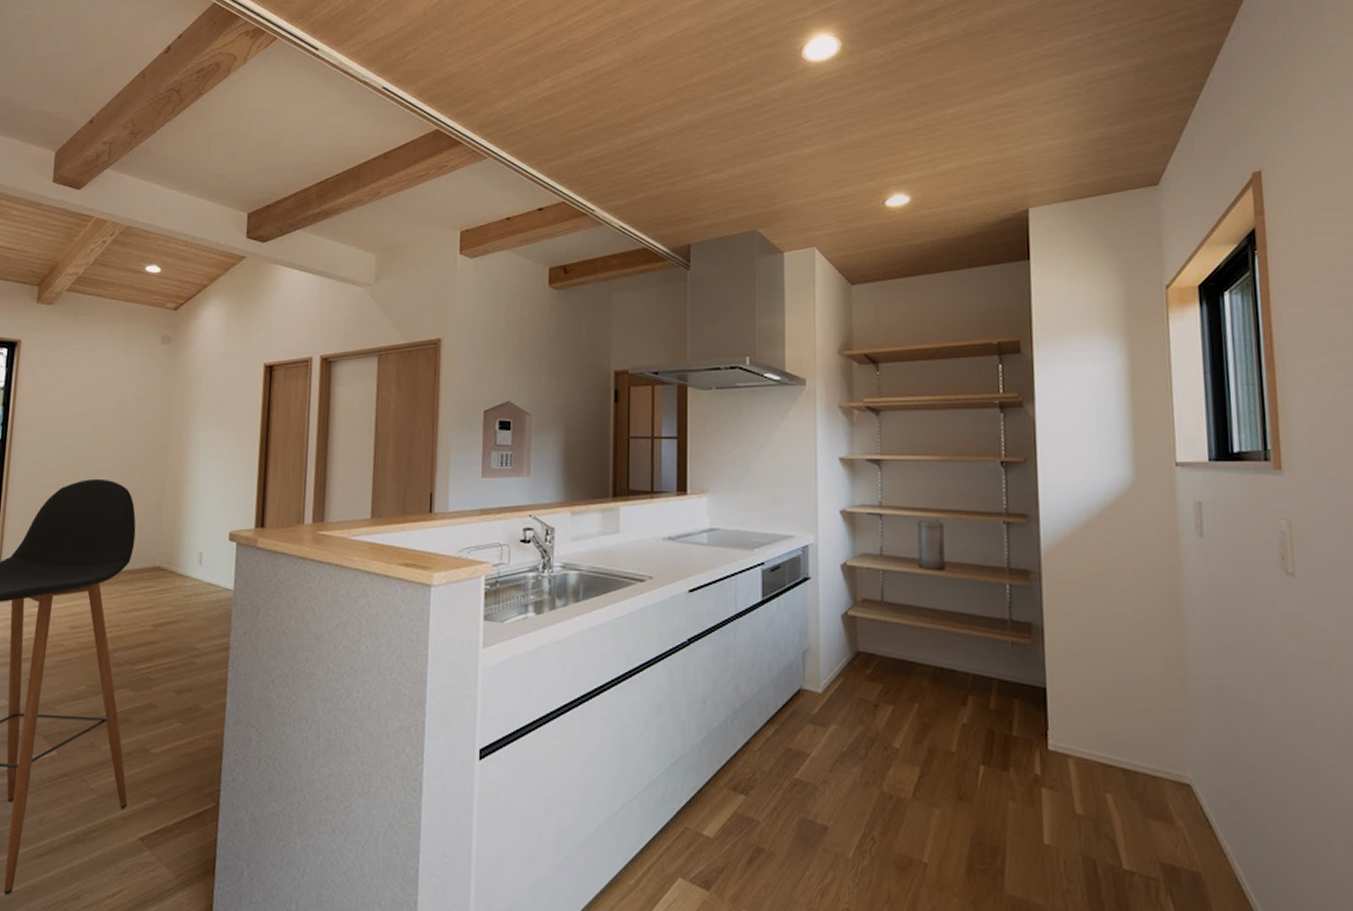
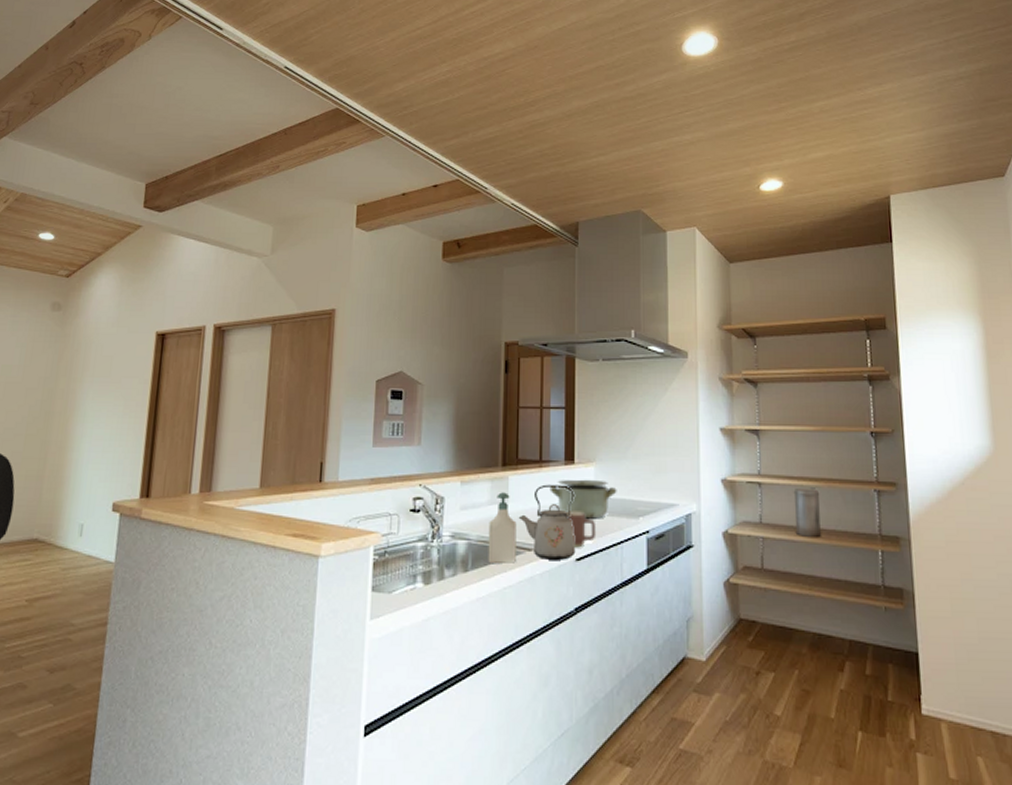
soap bottle: none [599,523,628,594] -> present [488,492,517,563]
kettle: none [630,515,688,591] -> present [518,484,576,560]
saucepan: none [661,510,731,550] -> present [549,479,617,519]
mug: none [679,542,710,579] -> present [567,511,597,548]

